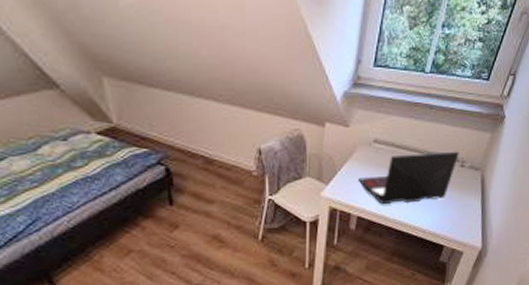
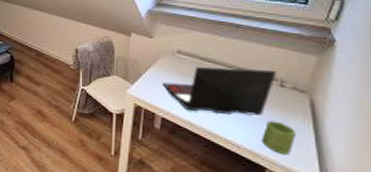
mug: none [442,200,469,230] -> present [261,120,297,155]

